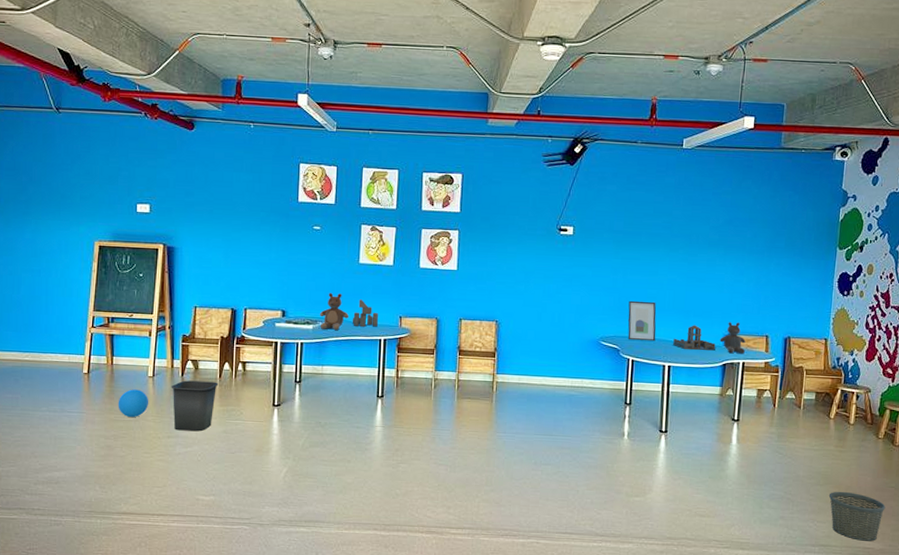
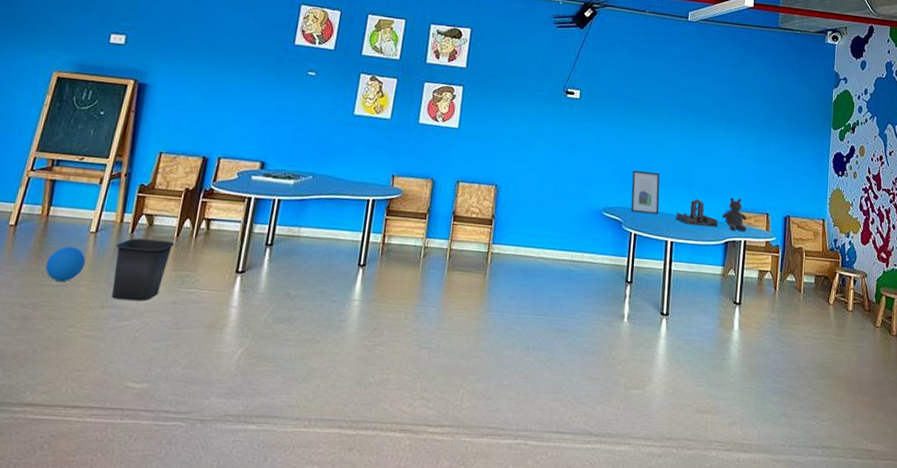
teddy bear: present [320,293,349,331] -> none [302,145,336,188]
building blocks: present [352,299,378,328] -> none [338,154,369,186]
basket: present [828,491,886,541] -> none [830,385,886,443]

